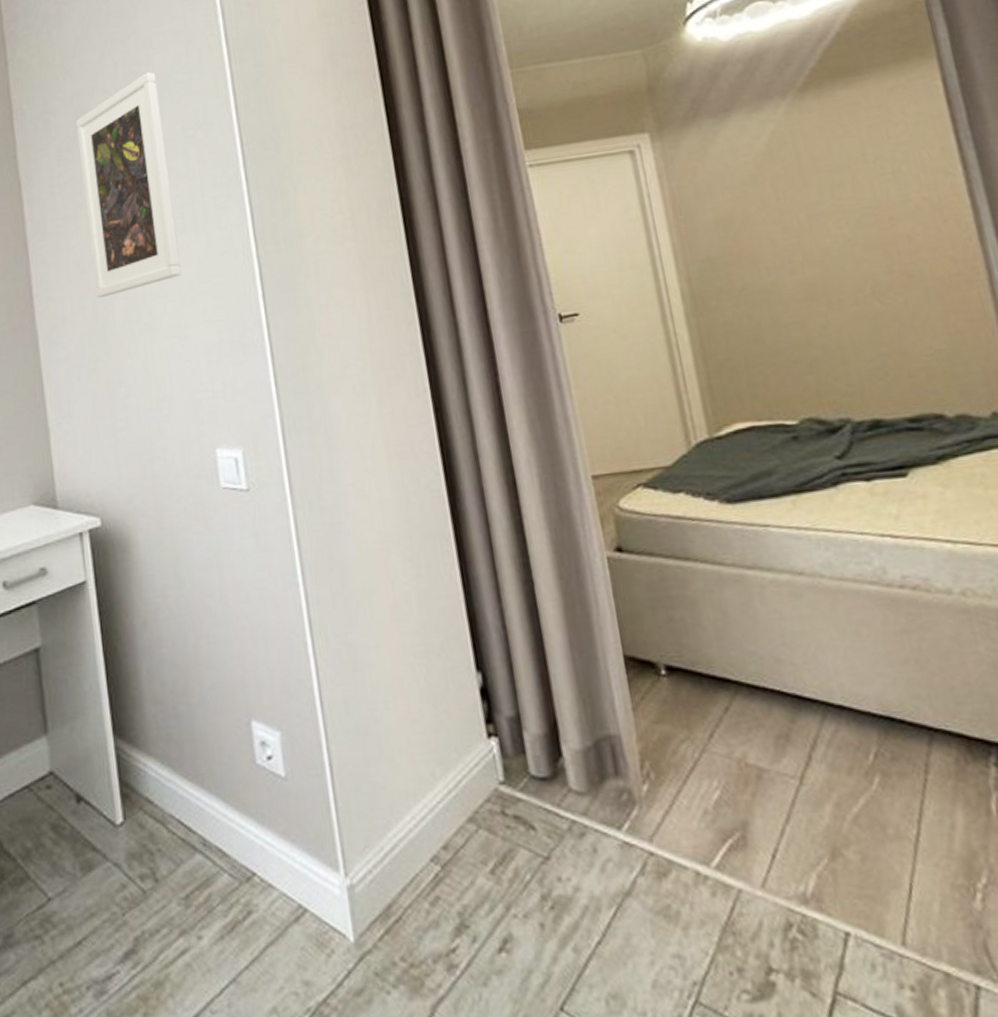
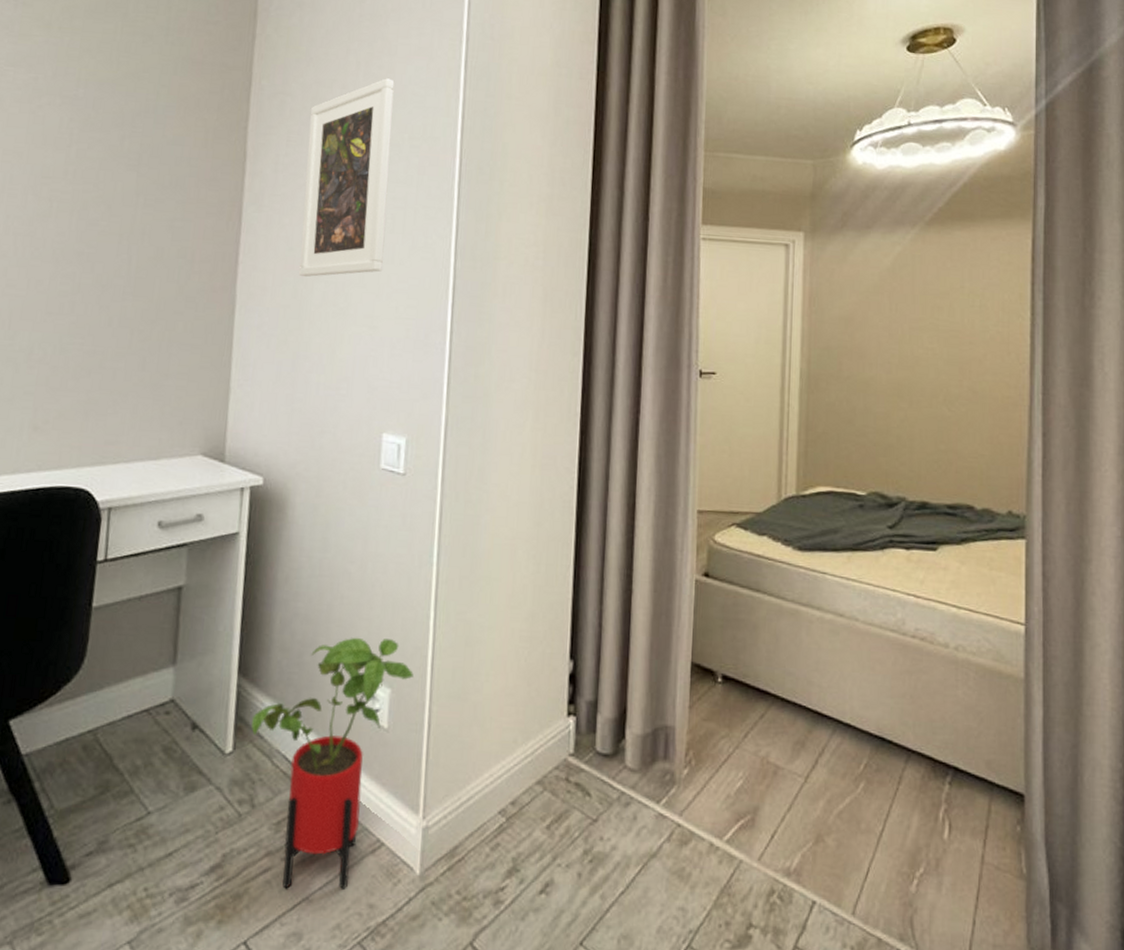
house plant: none [137,675,302,971] -> present [251,637,414,889]

